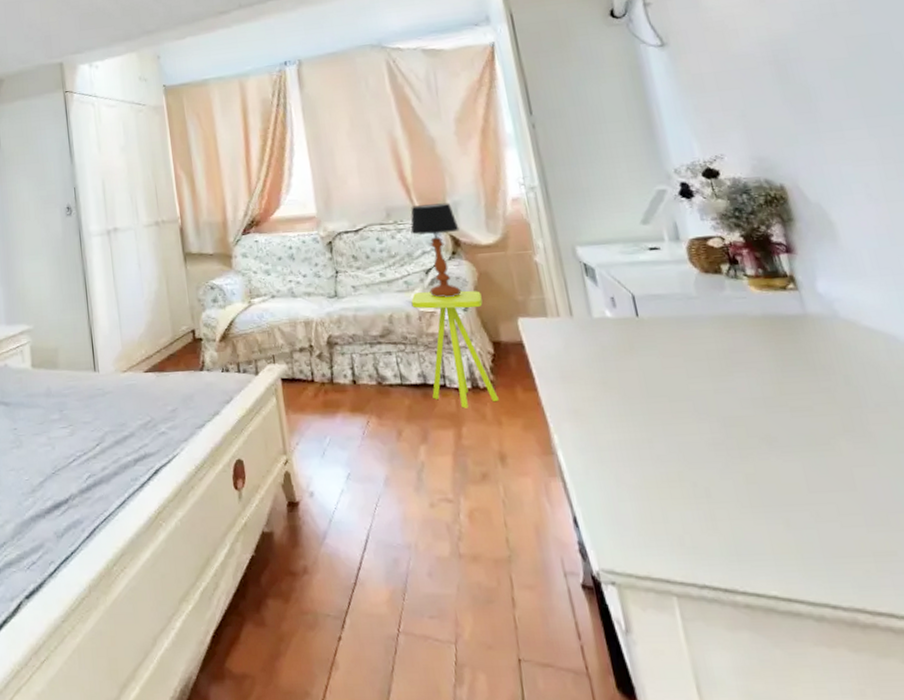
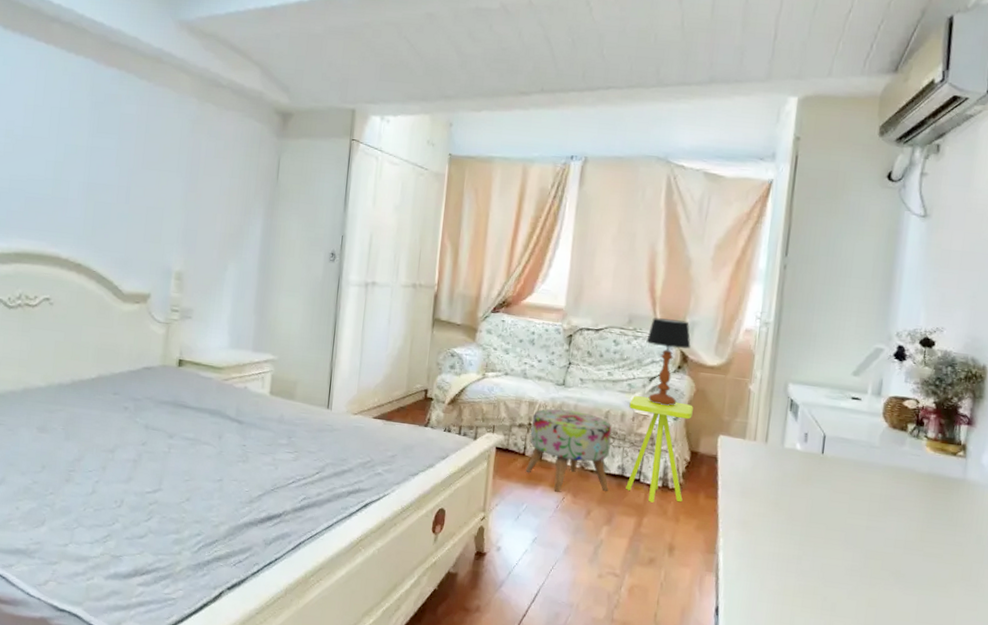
ottoman: none [311,322,415,416] -> present [525,408,612,492]

